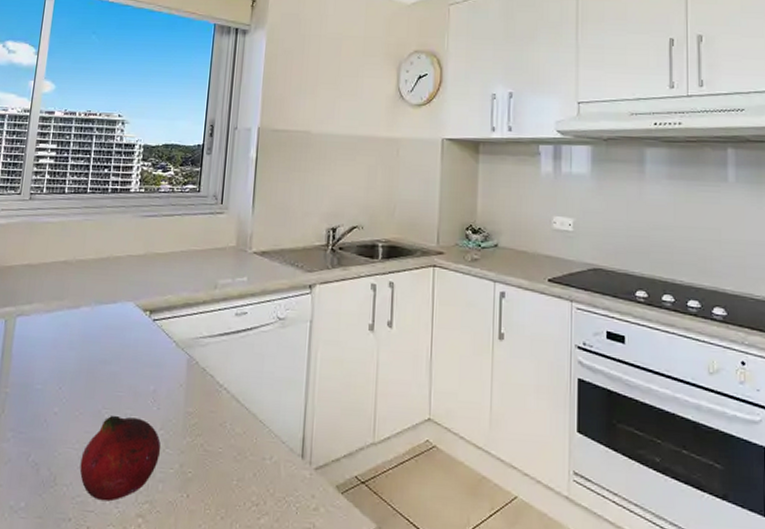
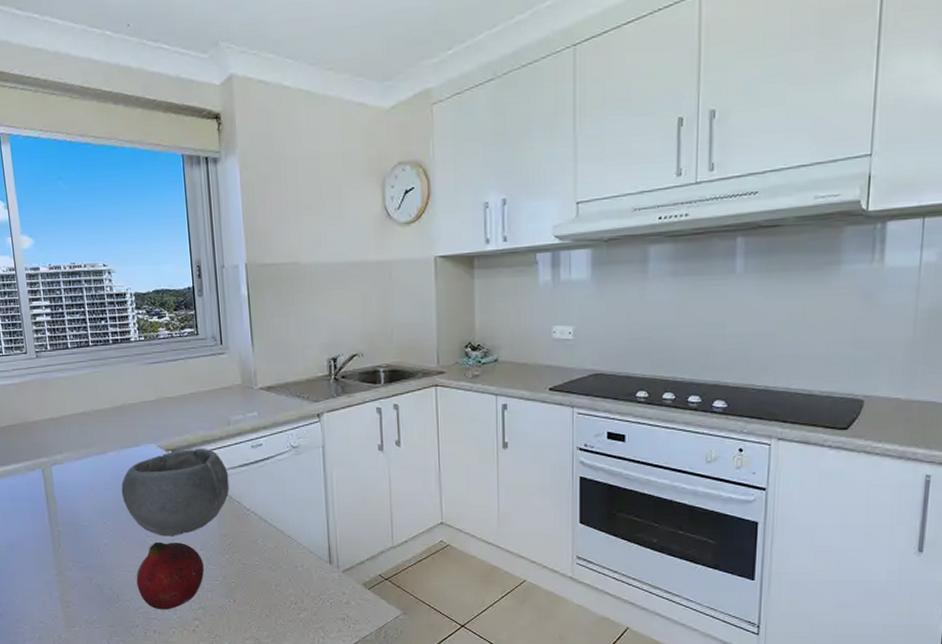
bowl: none [85,310,206,411] -> present [121,448,230,536]

